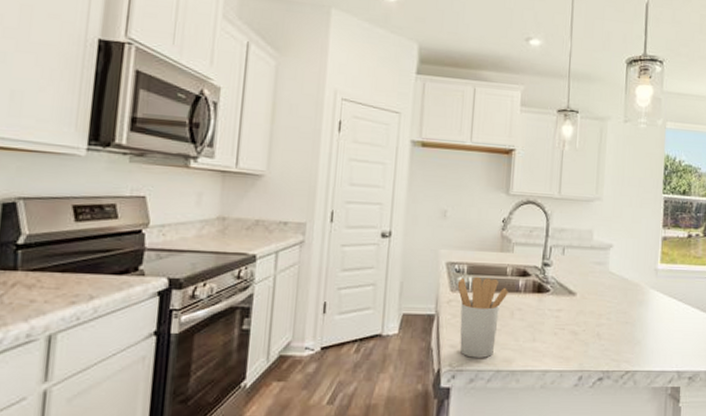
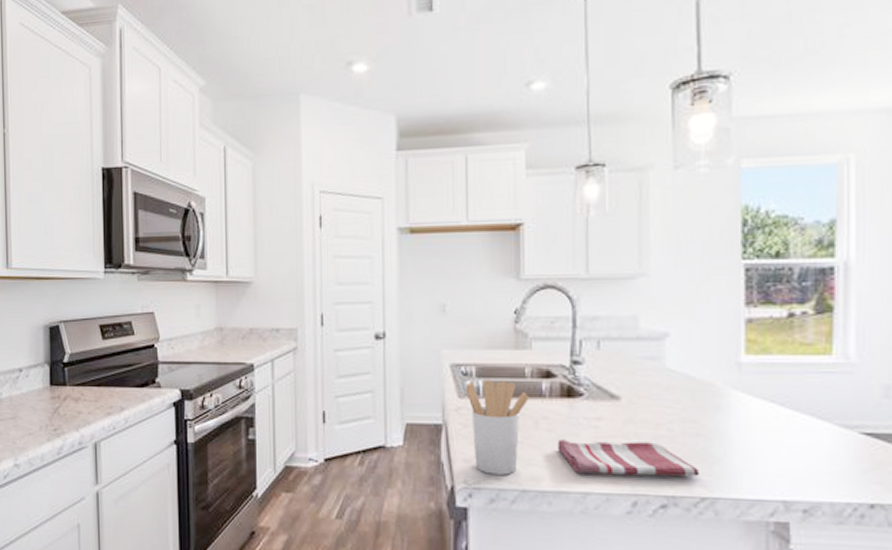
dish towel: none [527,327,627,356] -> present [557,439,700,477]

